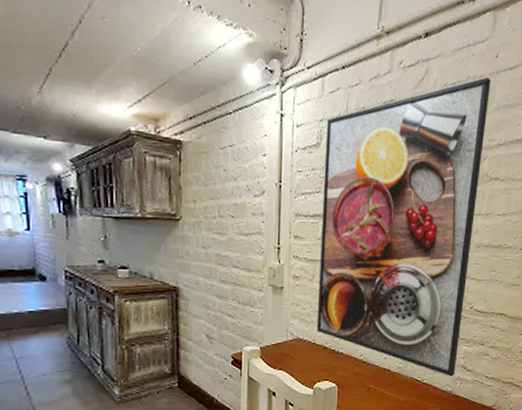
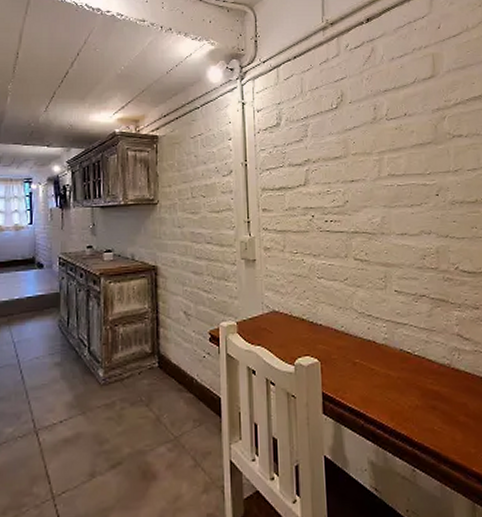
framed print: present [316,77,491,377] -> none [284,47,451,347]

